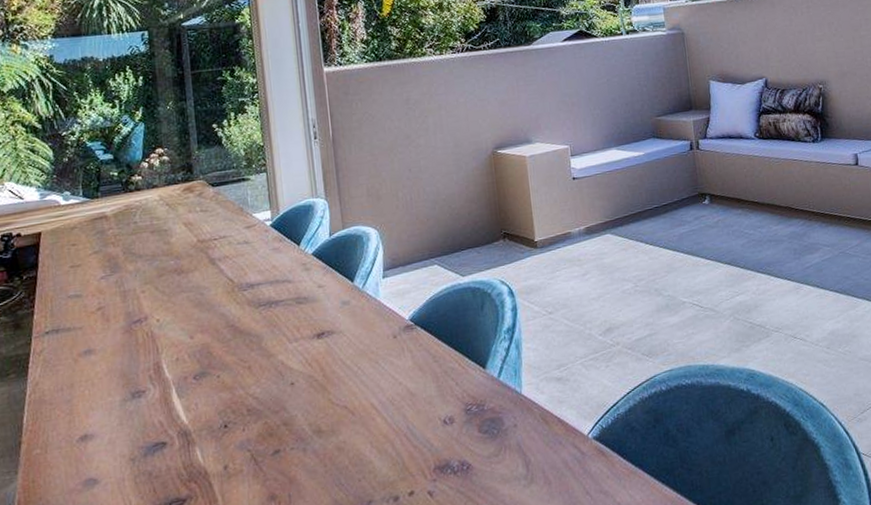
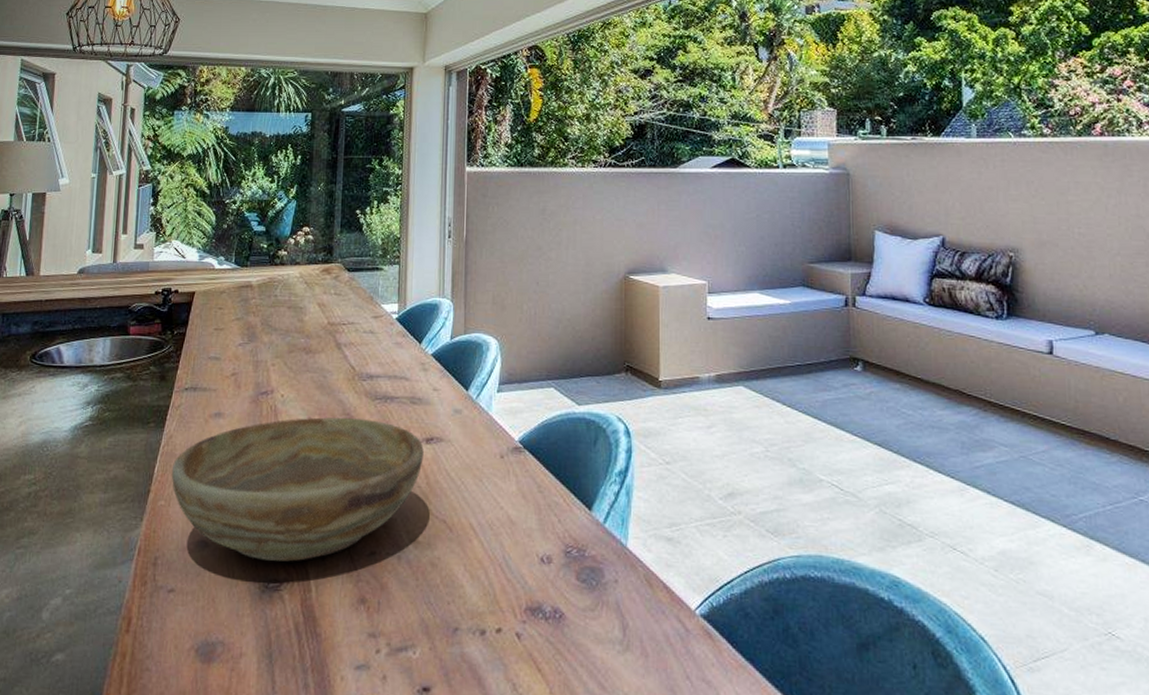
bowl: none [43,326,317,484] -> present [171,417,424,562]

